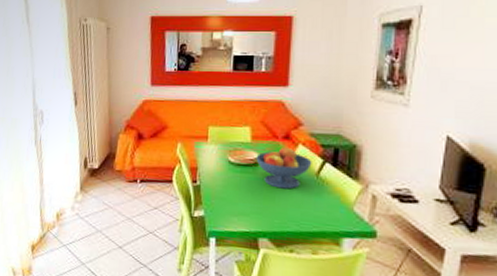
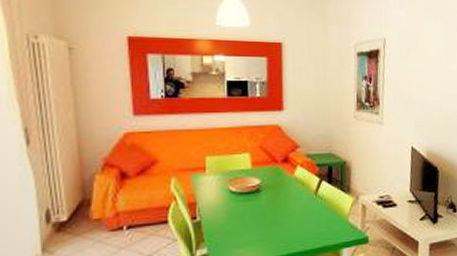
fruit bowl: present [256,147,312,189] -> none [258,169,311,212]

